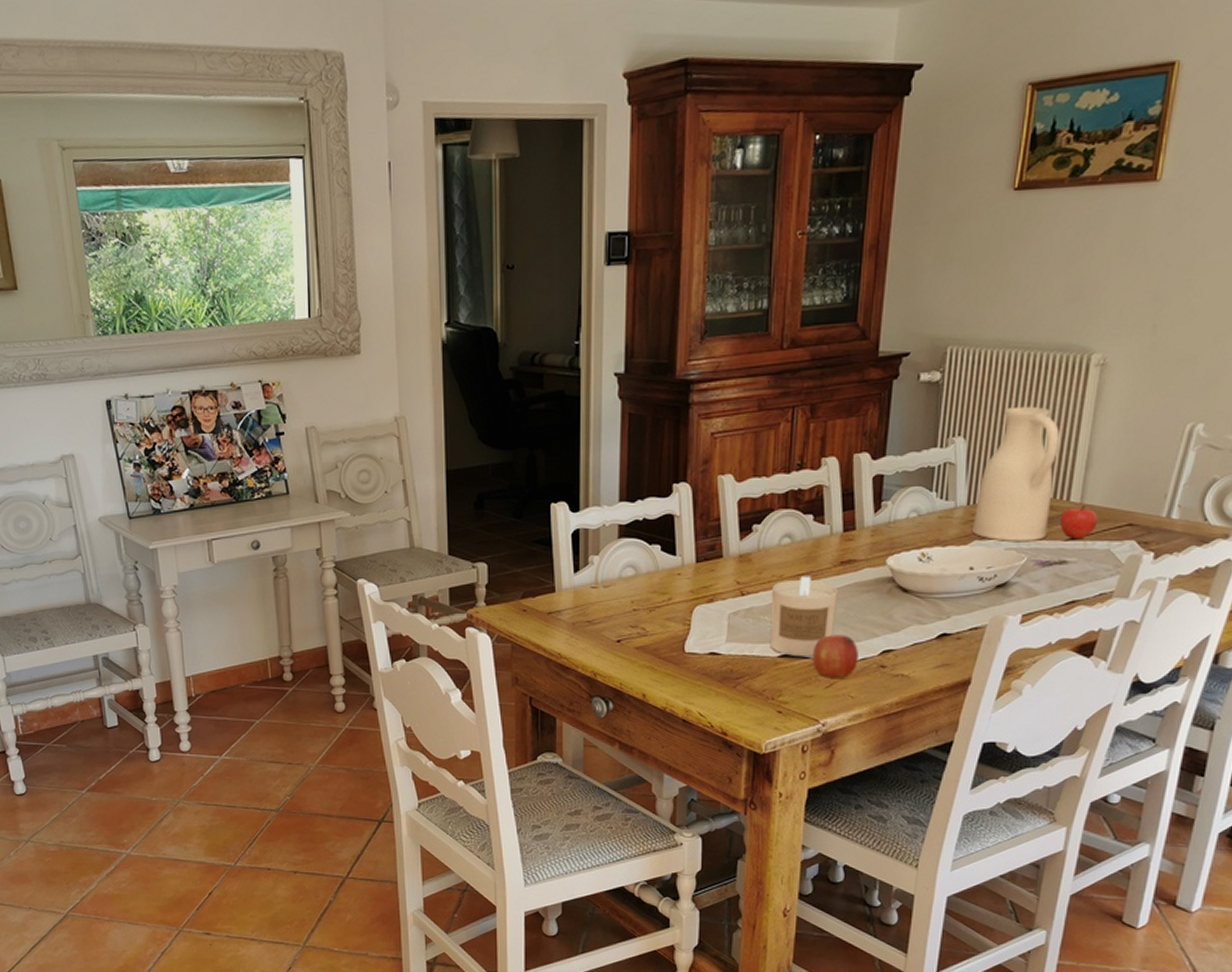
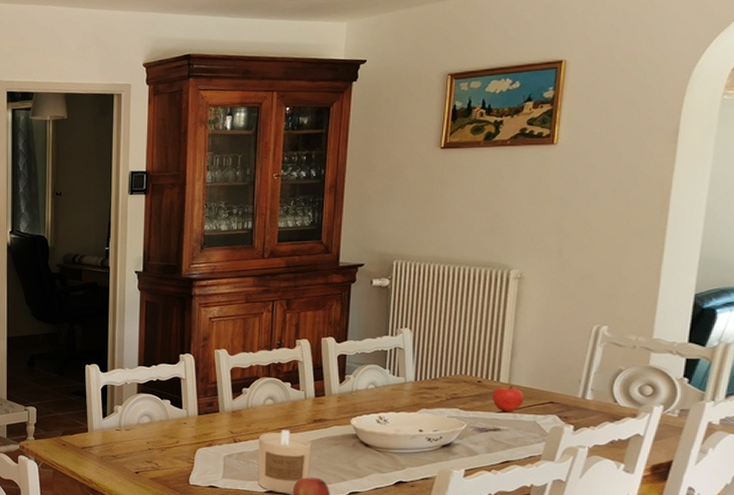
ceramic pitcher: present [971,406,1060,541] -> none [419,307,488,411]

